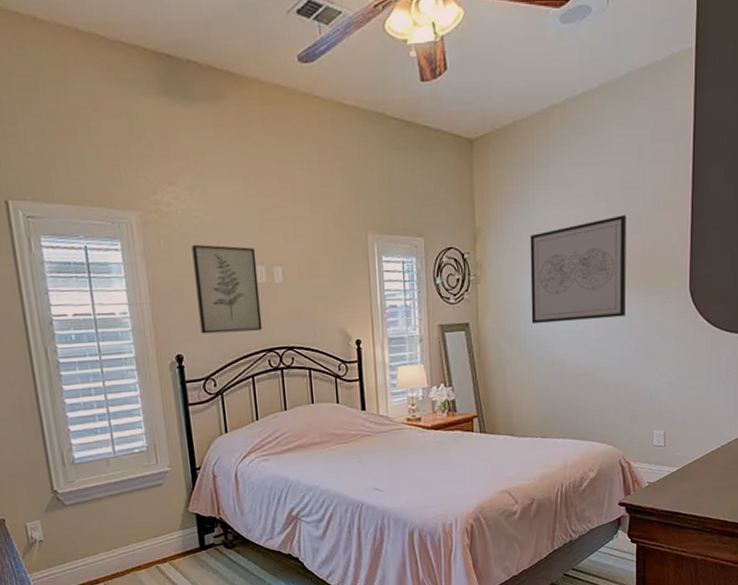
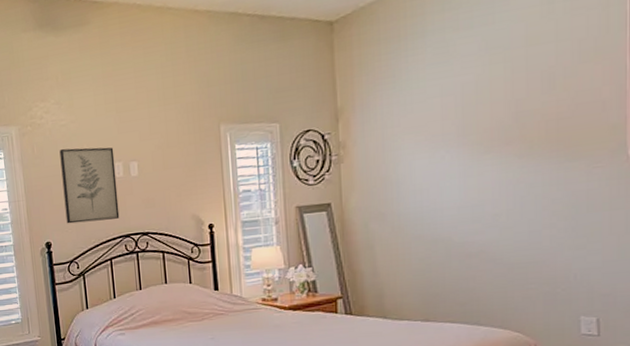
wall art: present [530,215,627,323] -> none [403,75,534,200]

